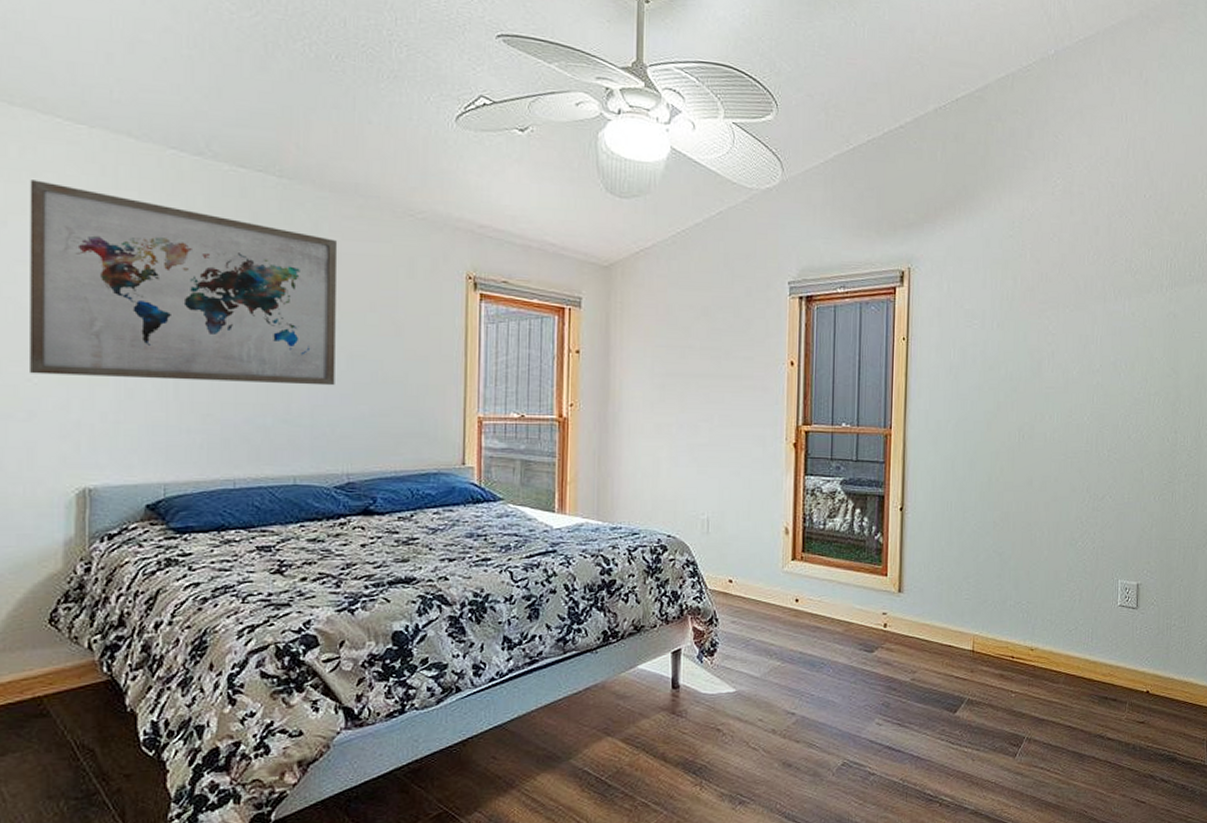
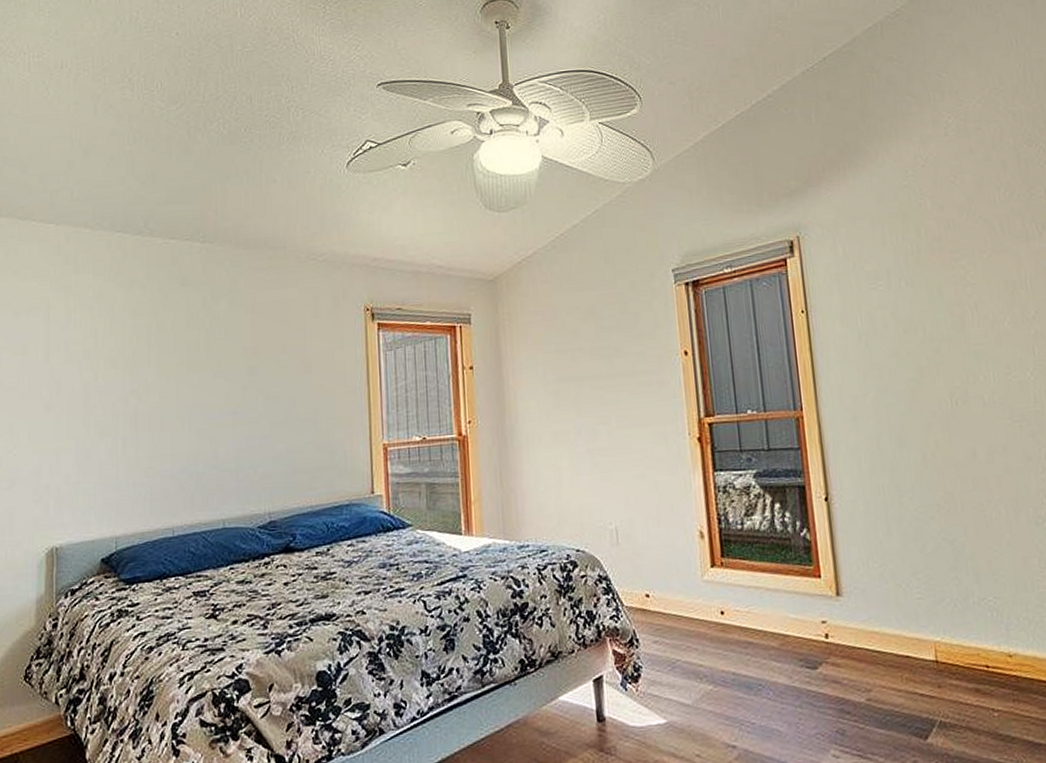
wall art: present [30,180,338,386] -> none [11,276,255,446]

